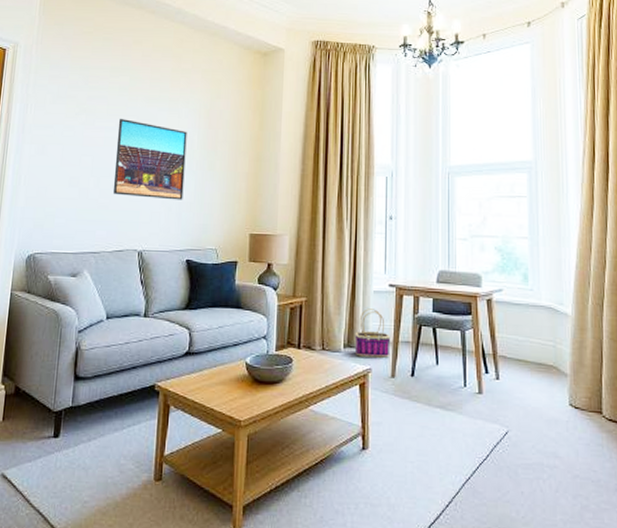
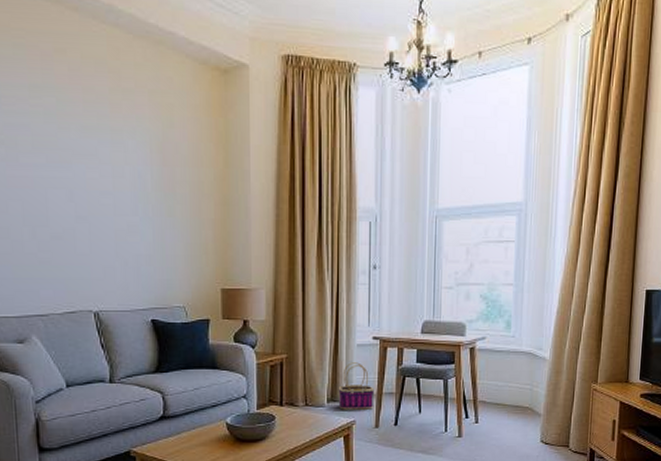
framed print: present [113,118,187,200] -> none [49,152,140,252]

